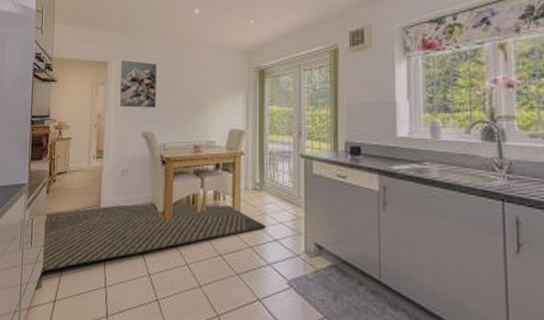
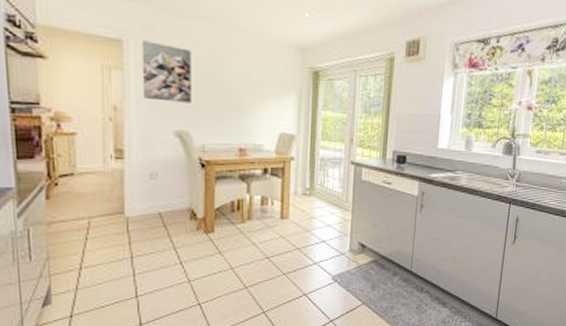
rug: present [41,203,266,272] -> none [48,209,314,288]

